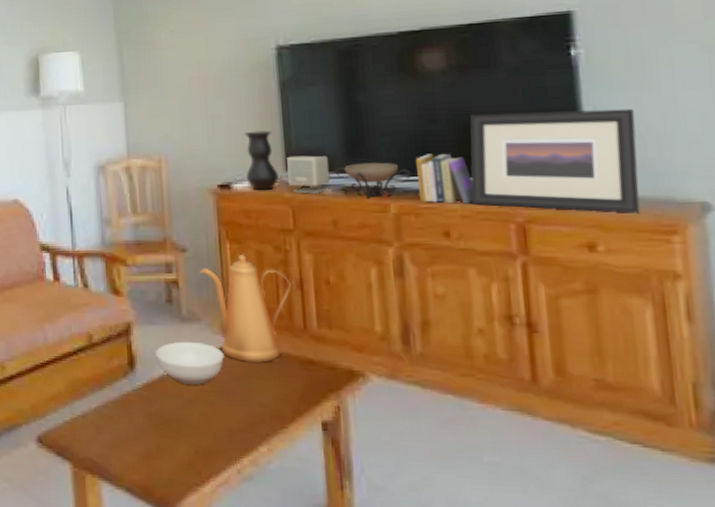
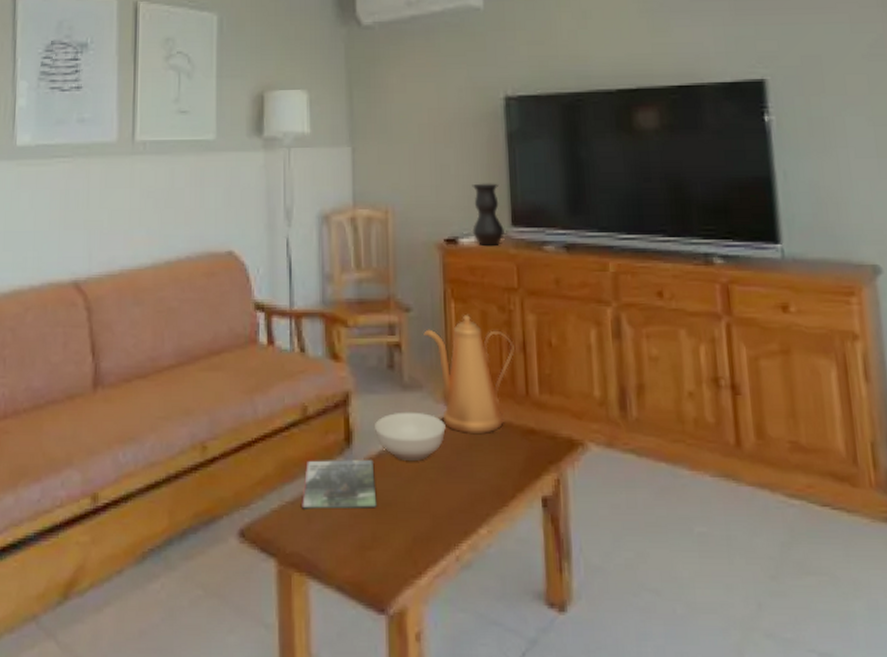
magazine: none [91,381,161,424] -> present [302,460,377,509]
speaker: present [287,155,329,194] -> none [512,210,553,251]
decorative bowl: present [335,162,412,199] -> none [558,219,629,257]
books: present [415,153,474,204] -> none [632,212,684,263]
picture frame: present [470,108,640,213] -> none [680,174,824,275]

